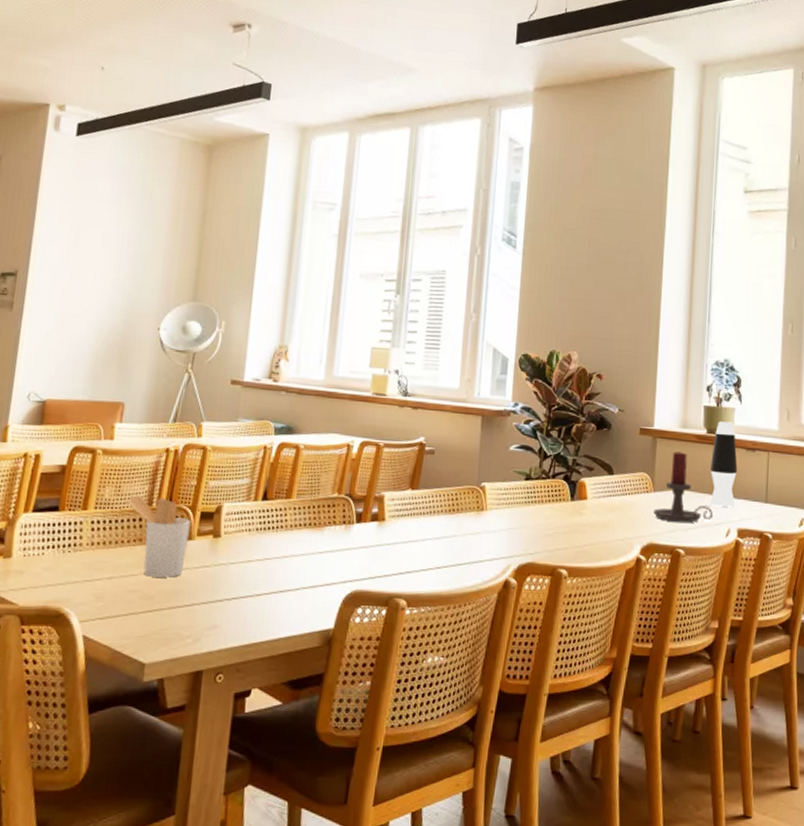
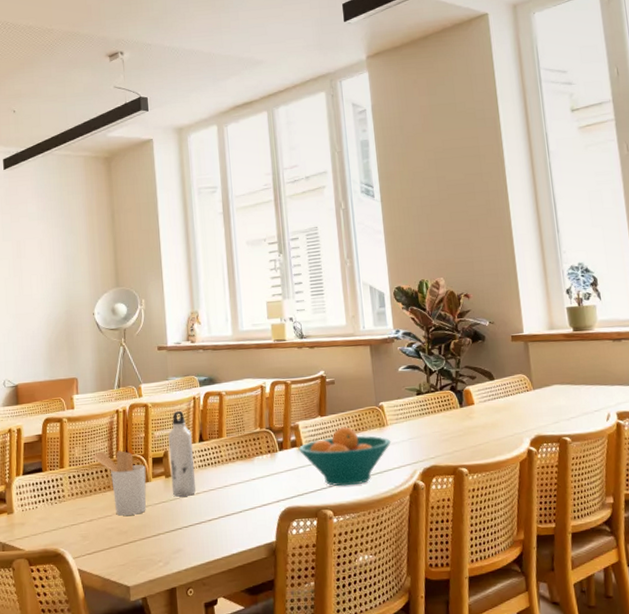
water bottle: none [218,459,254,563] -> present [168,410,197,497]
fruit bowl: none [379,505,488,574] -> present [298,427,391,486]
candle holder: present [653,451,714,522] -> none [536,351,592,414]
vase: present [710,421,738,507] -> none [581,318,610,395]

